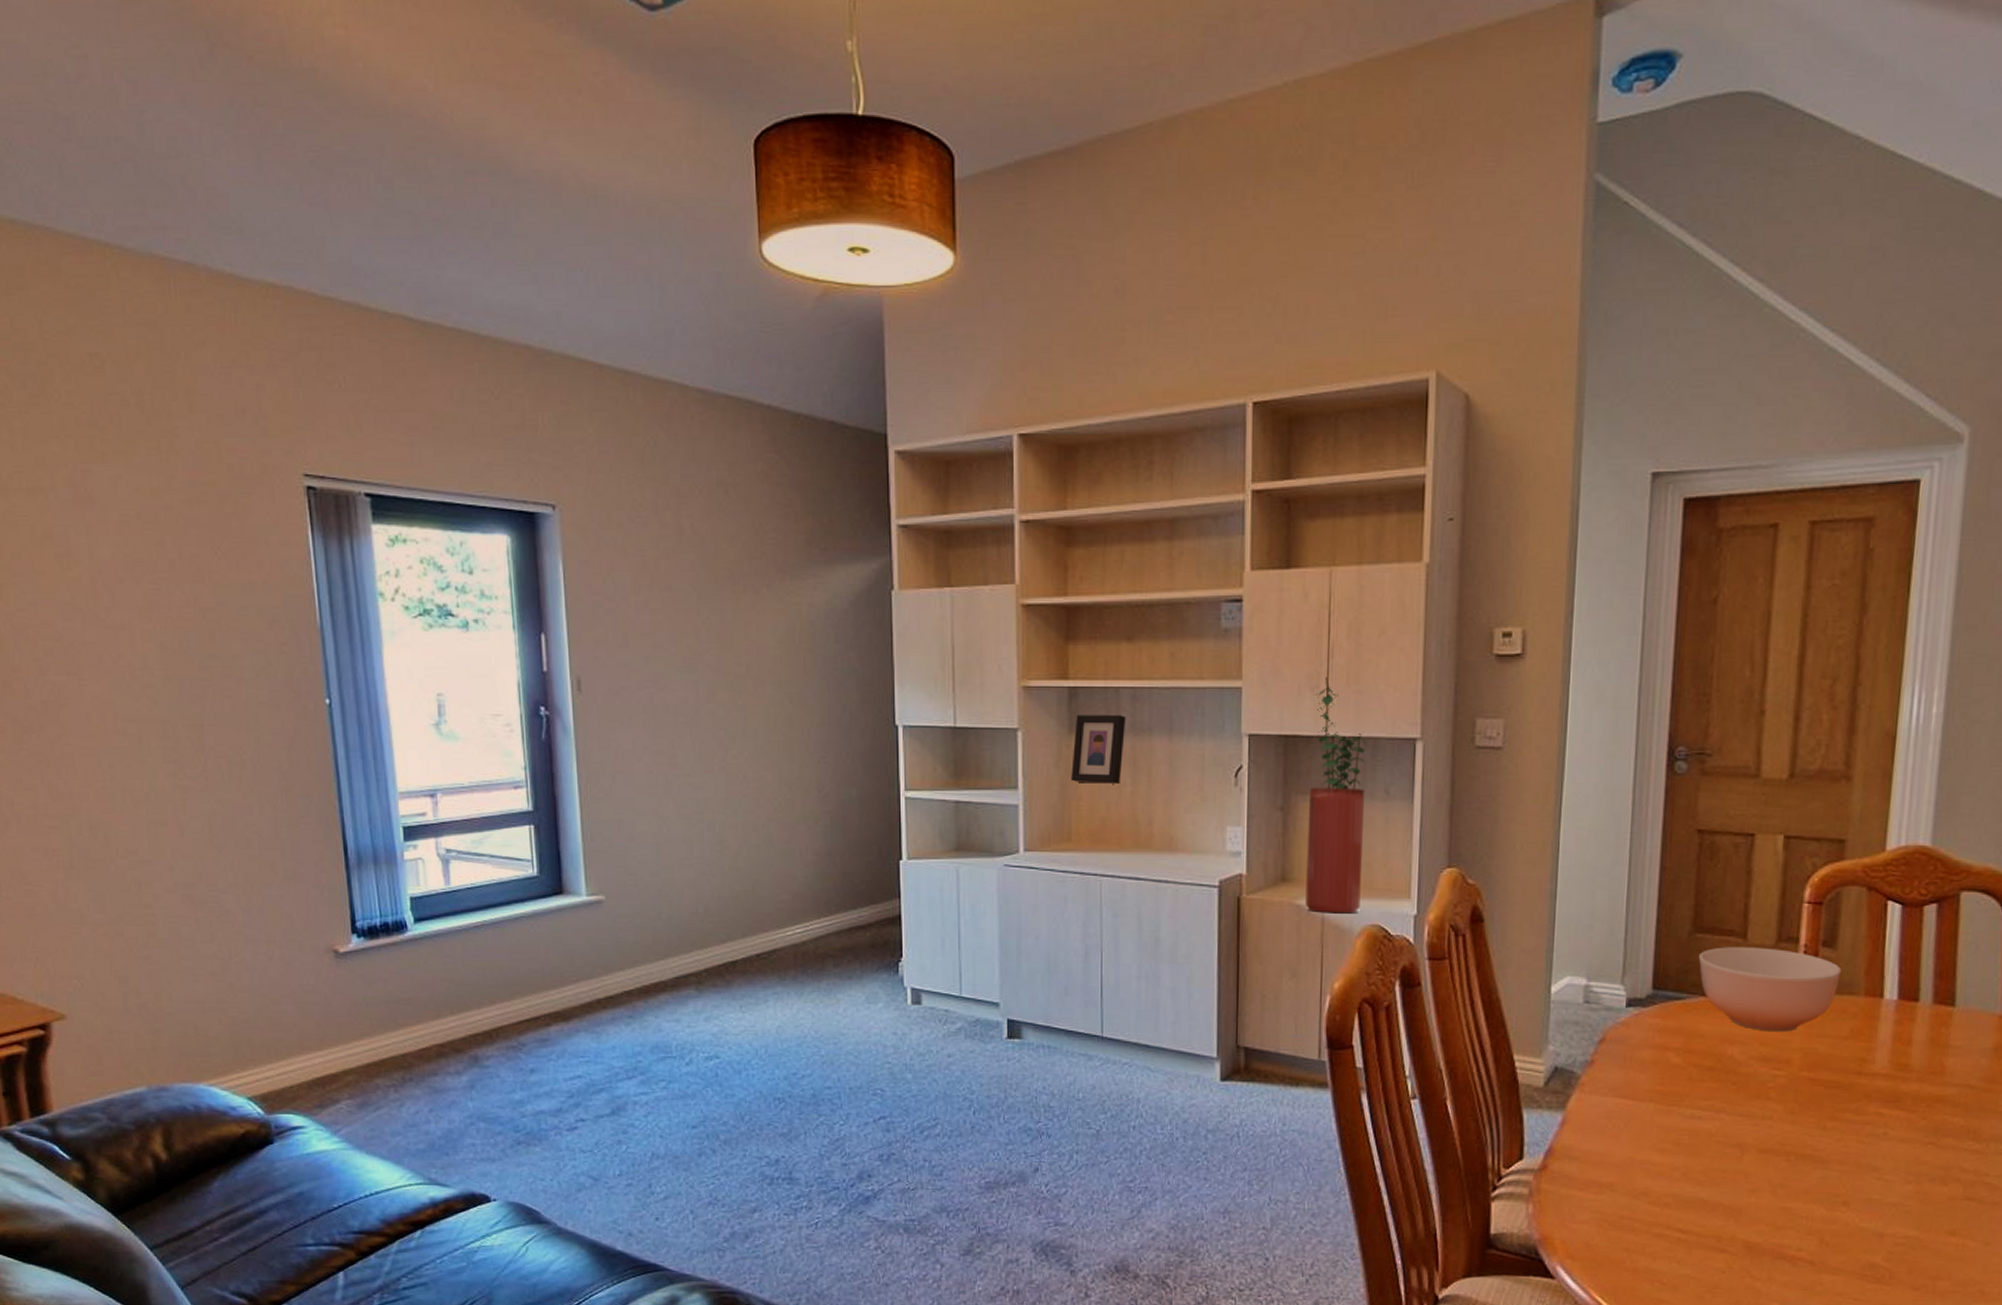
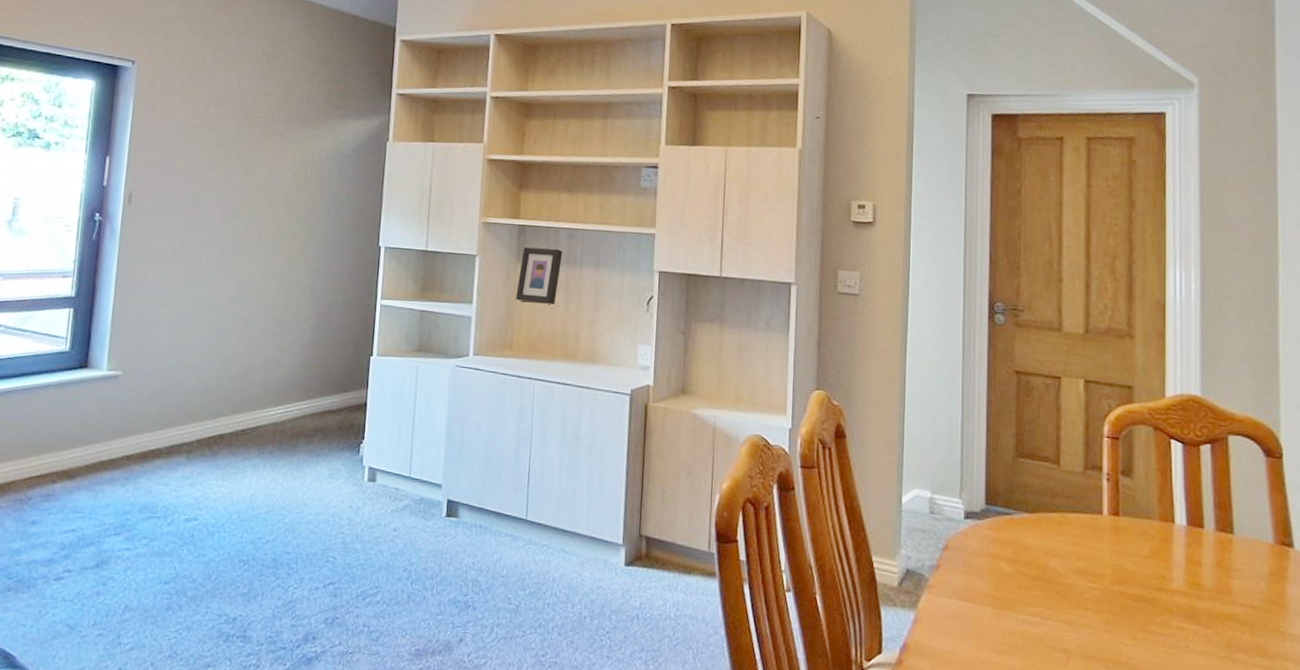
vase: present [1305,677,1366,914] -> none [700,230,752,424]
bowl: present [1698,947,1842,1032] -> none [1021,471,1139,549]

